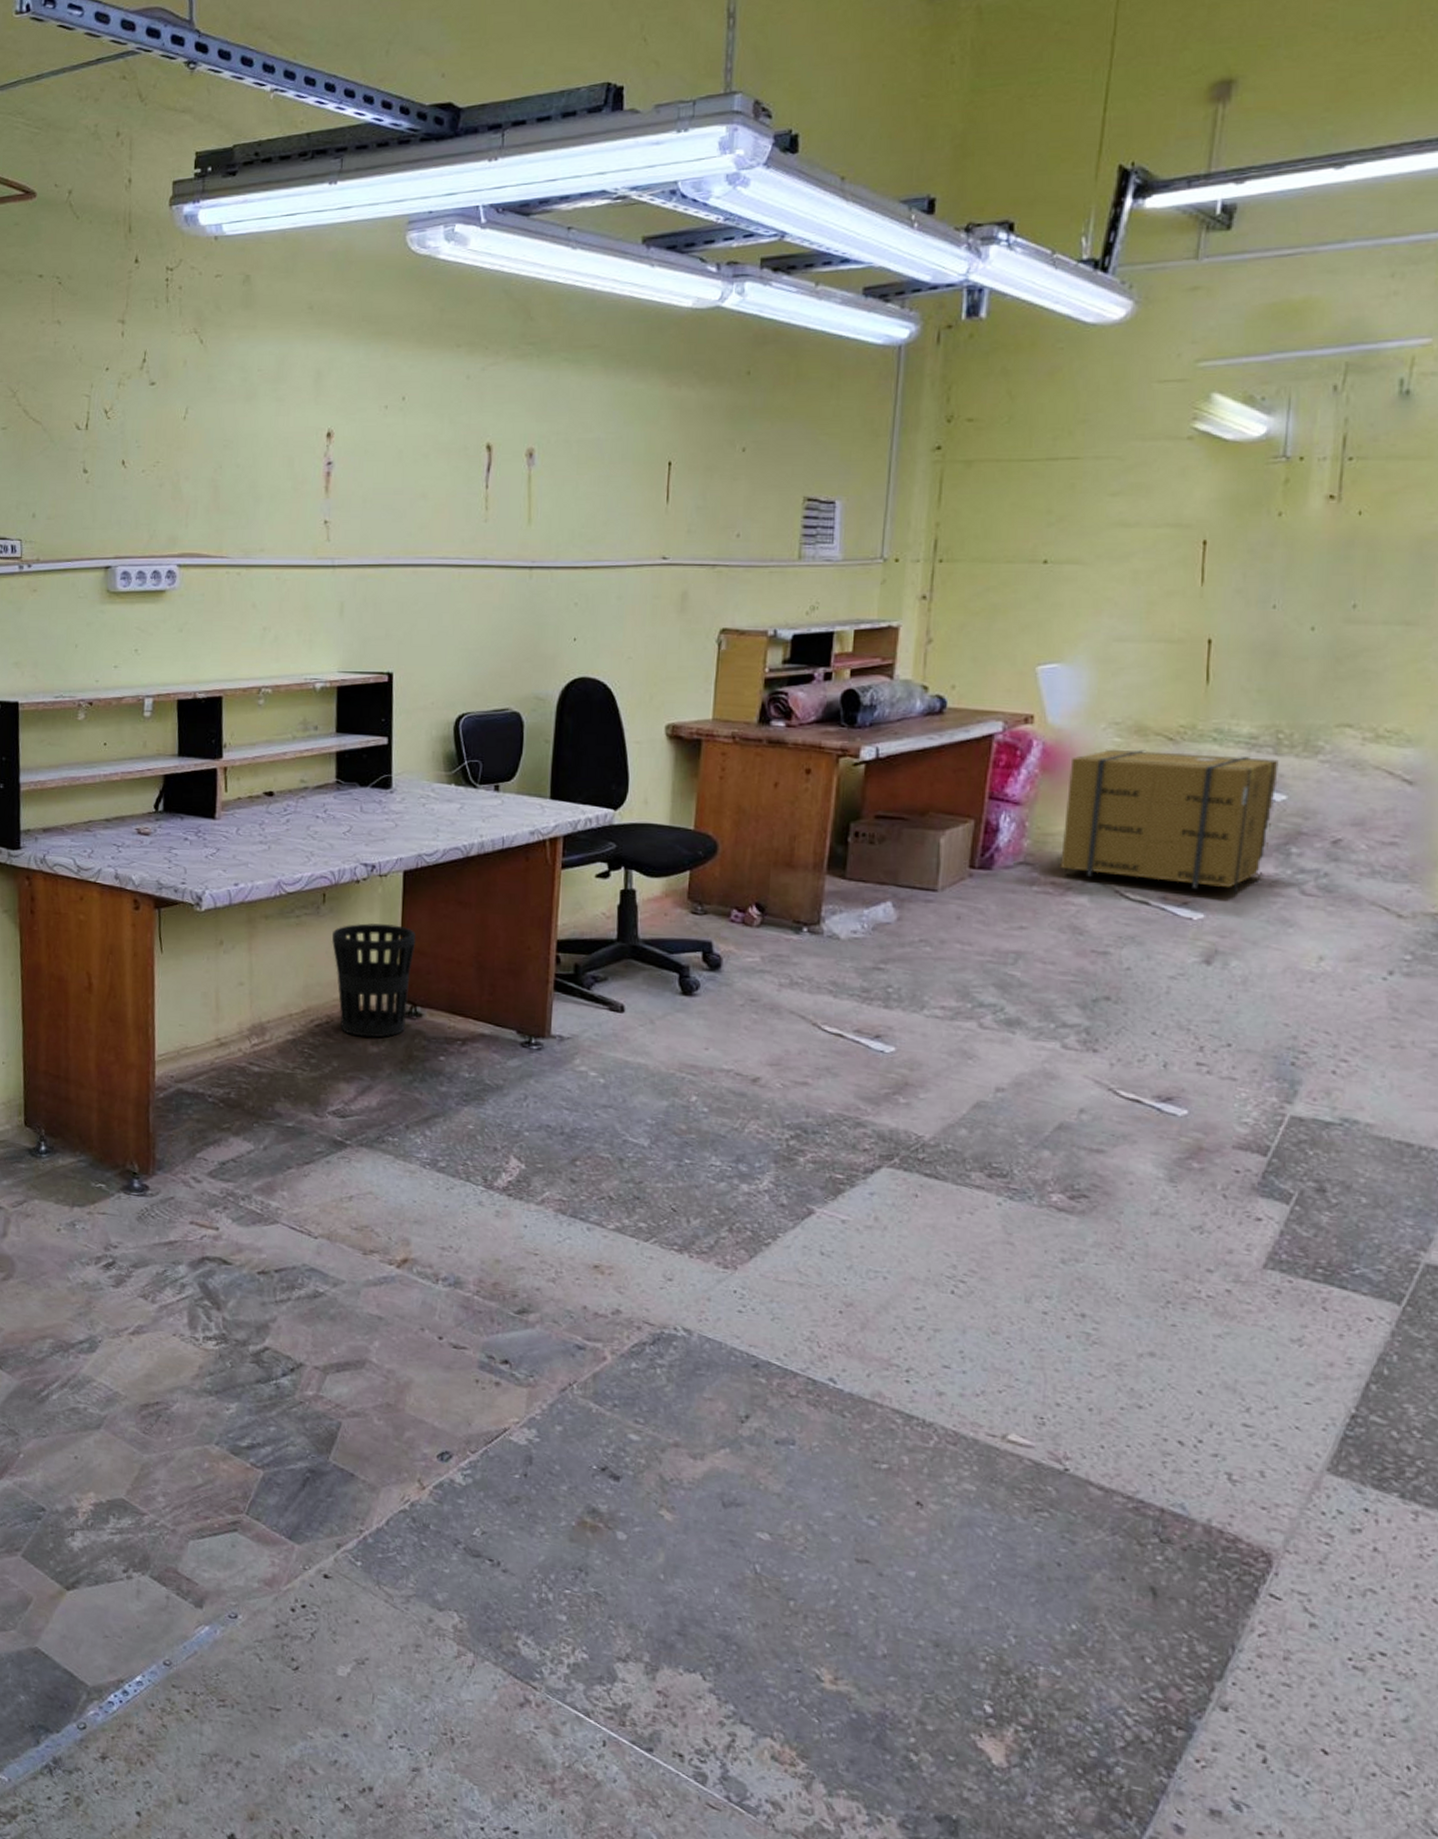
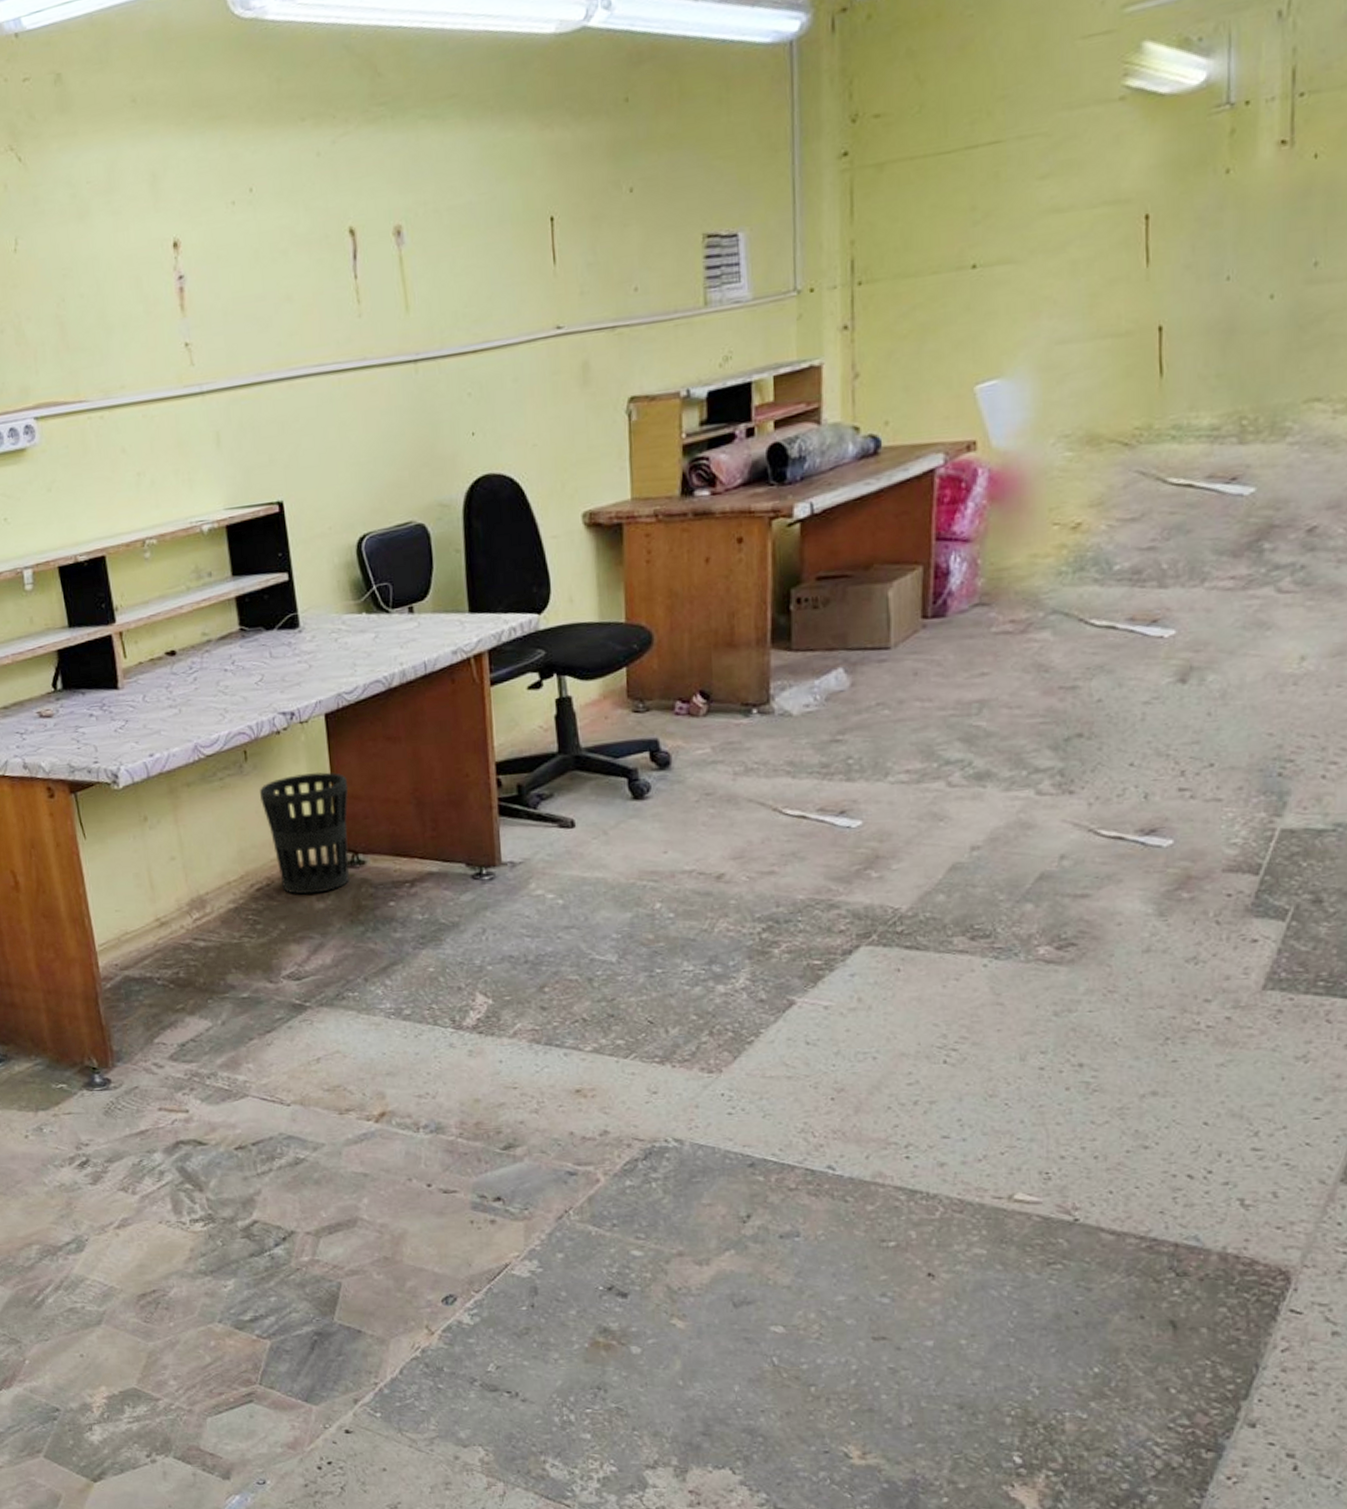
cardboard box: present [1060,749,1279,895] -> none [1018,449,1244,609]

